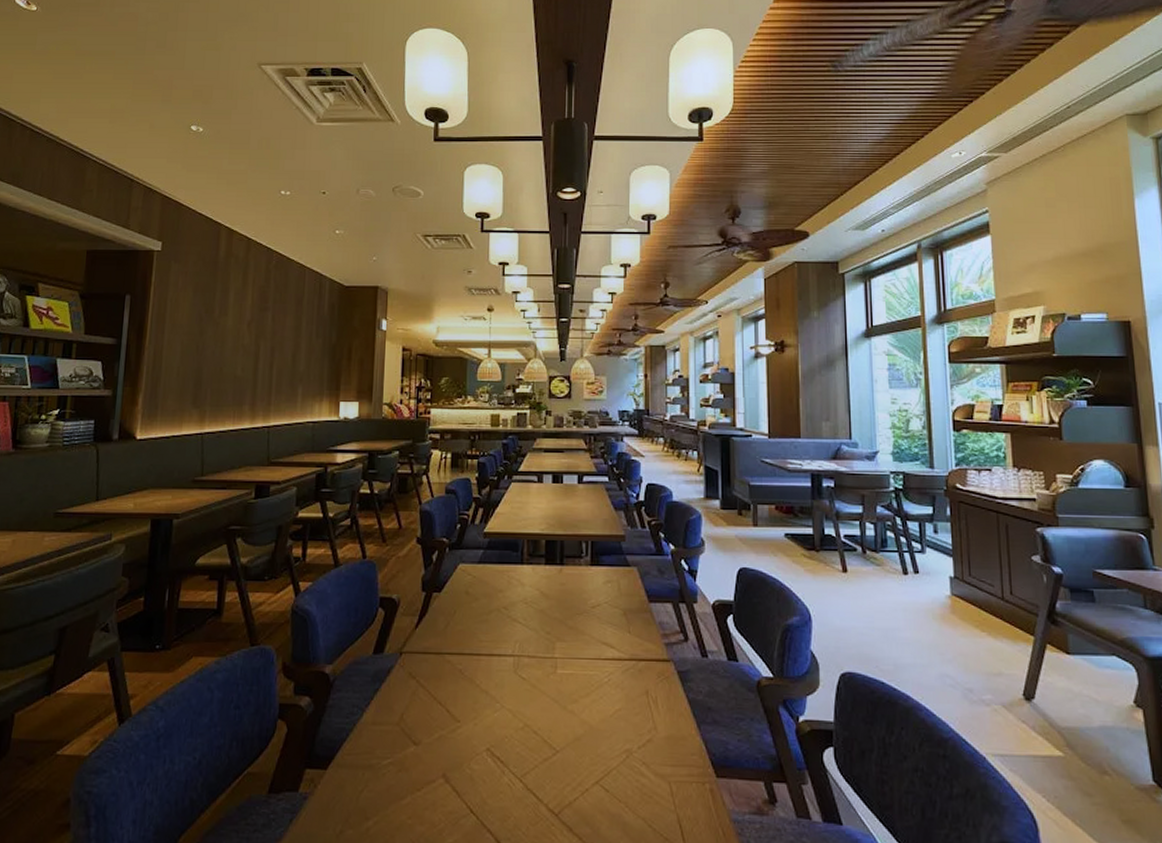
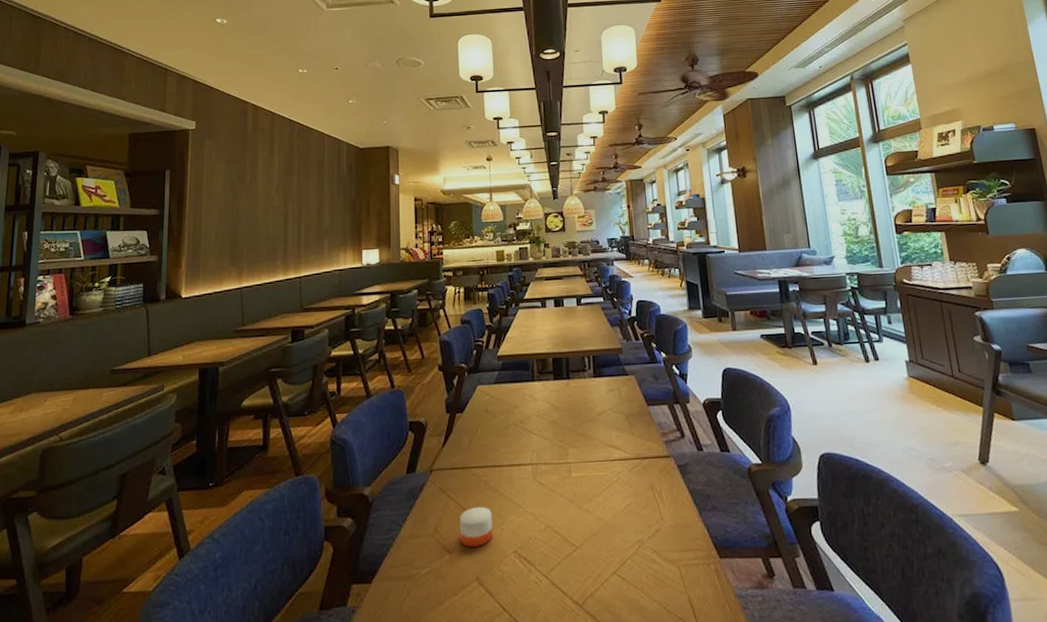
candle: none [428,696,465,740] -> present [460,506,493,547]

